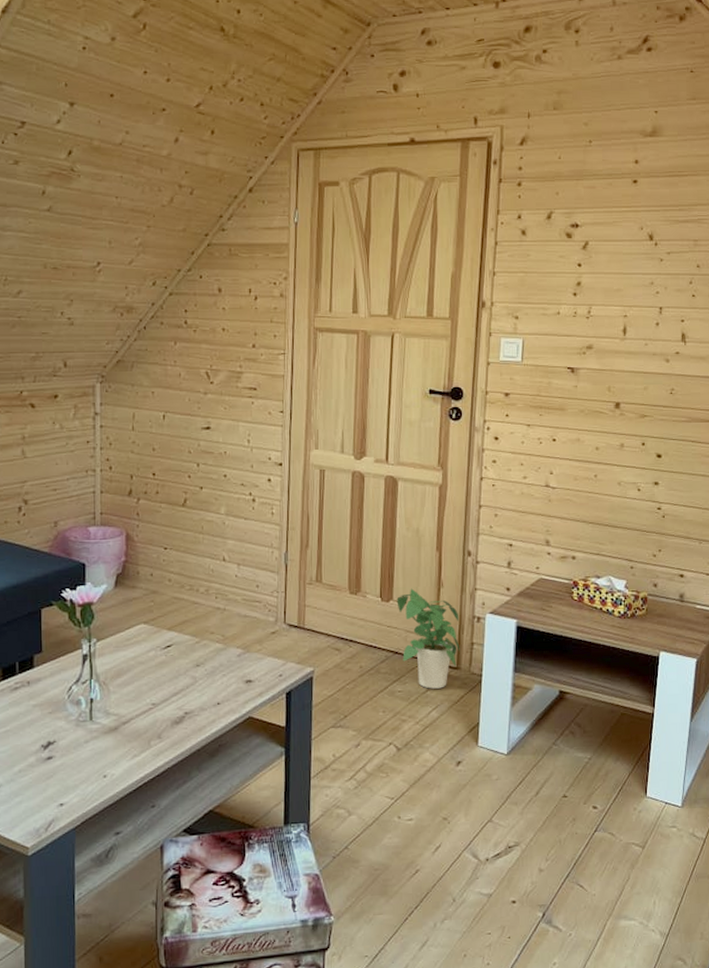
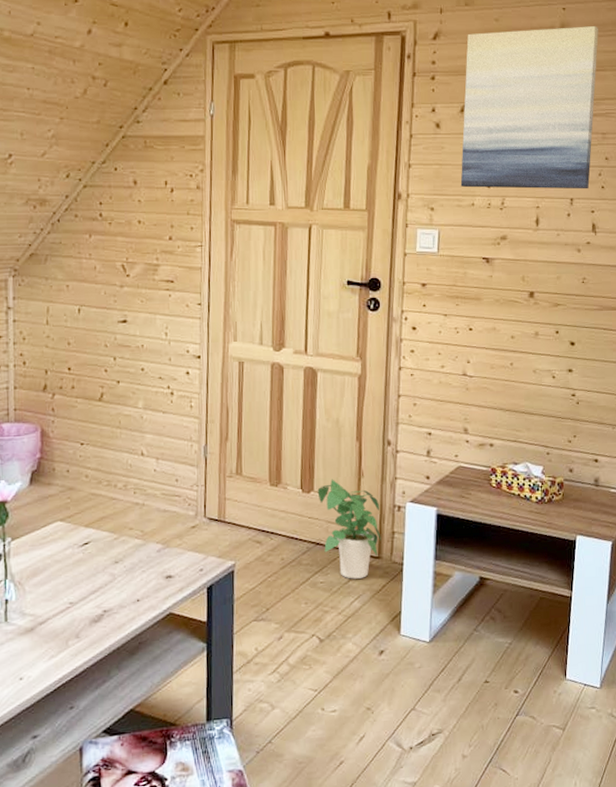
wall art: none [546,128,692,298] -> present [460,25,599,189]

